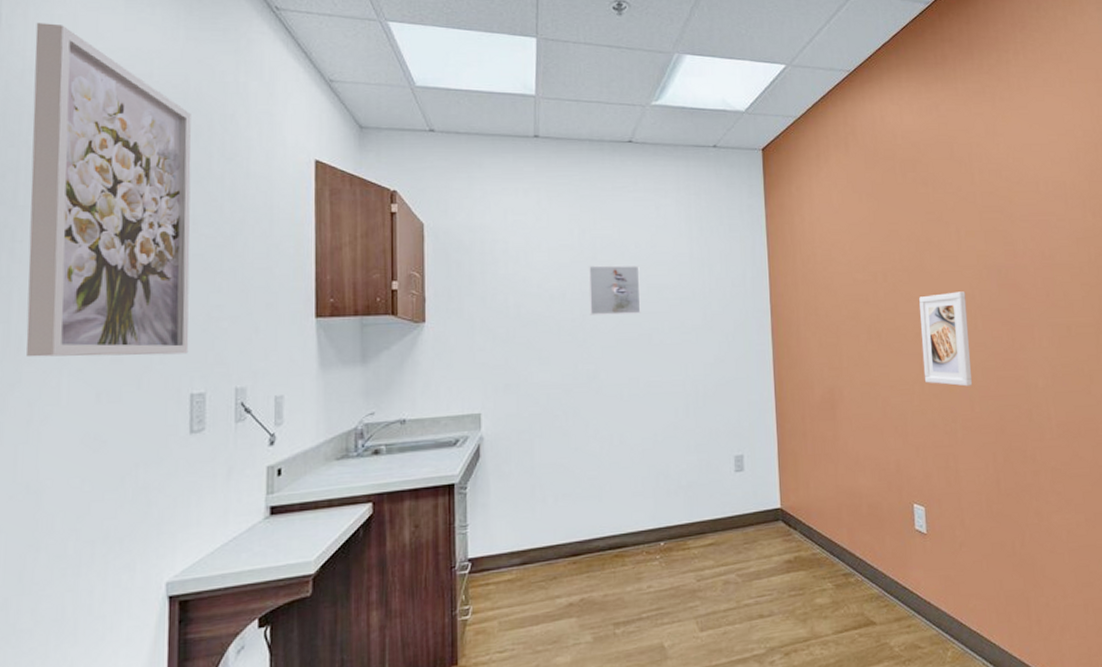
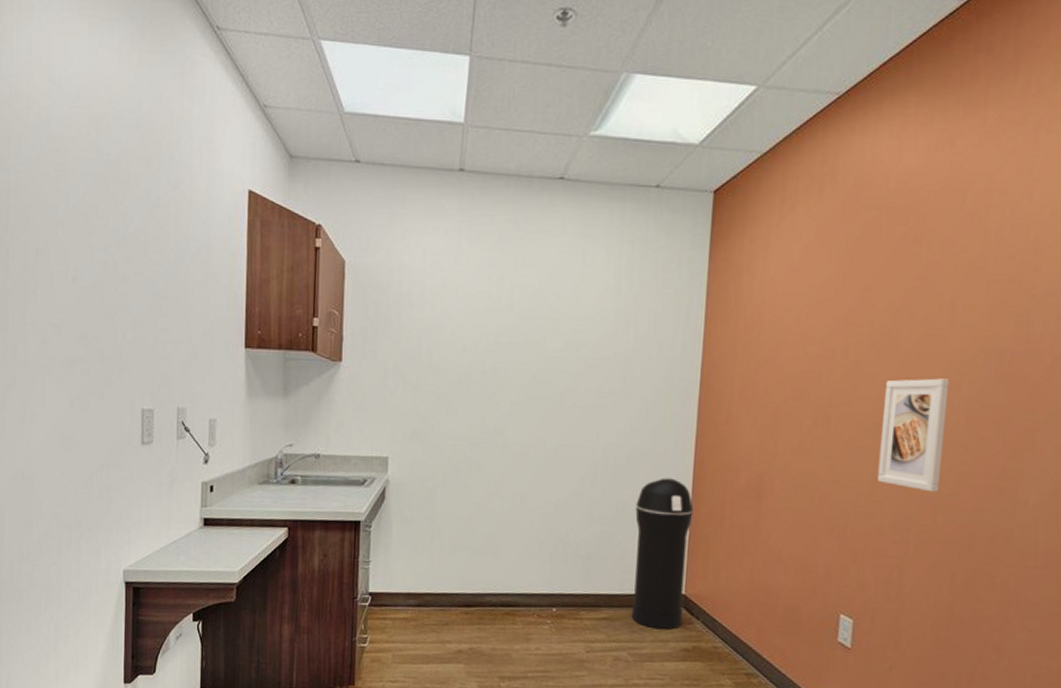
wall art: present [26,23,192,357] -> none [19,49,143,372]
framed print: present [588,265,641,315] -> none [501,315,559,371]
trash can: none [728,401,782,546] -> present [631,478,694,630]

